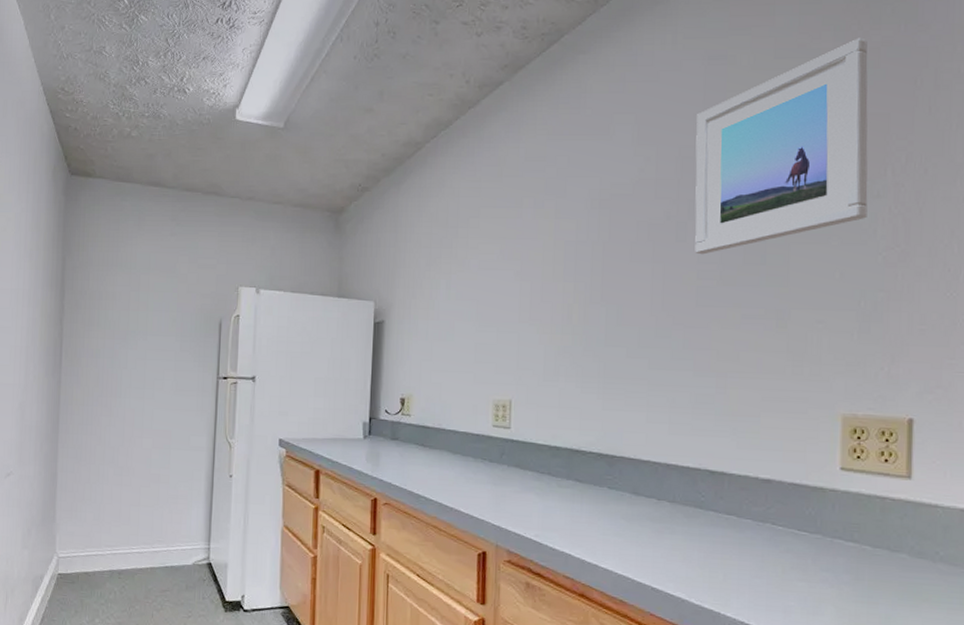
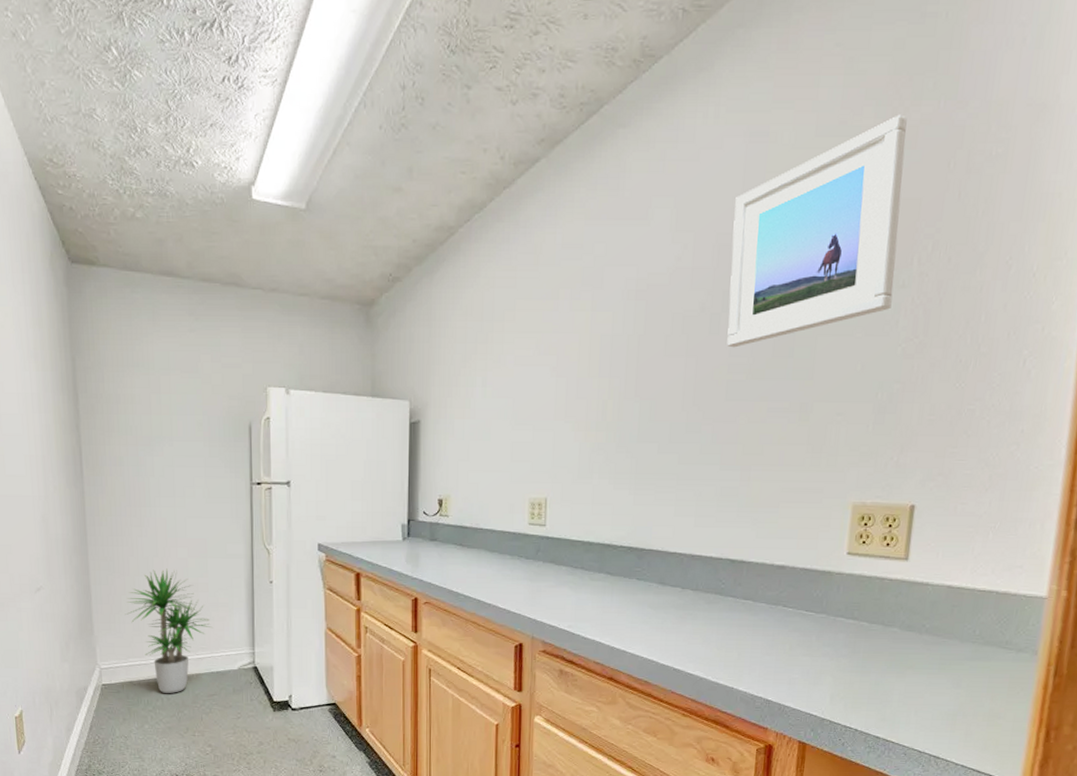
potted plant: none [87,458,170,587] -> present [125,568,212,693]

